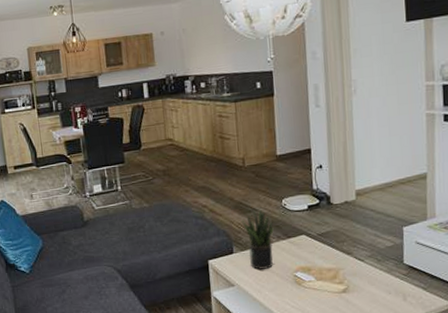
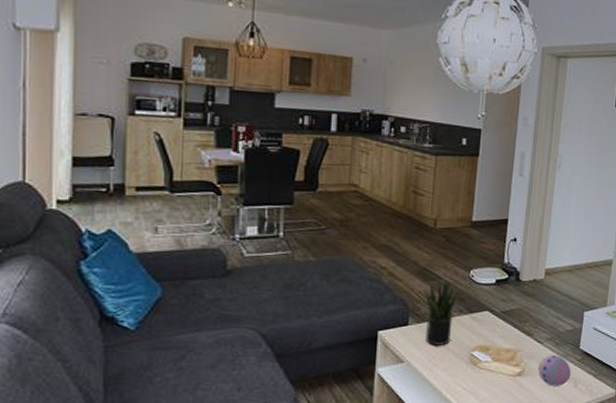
decorative egg: none [362,271,398,301] -> present [538,355,571,386]

